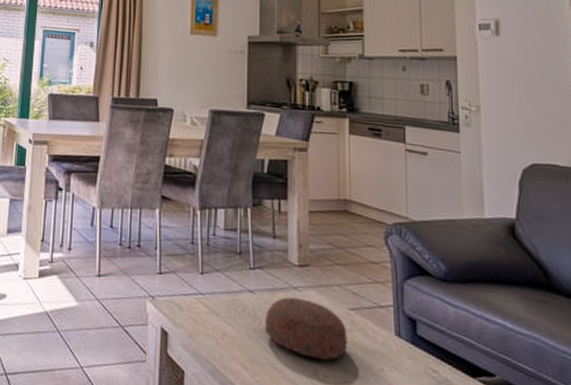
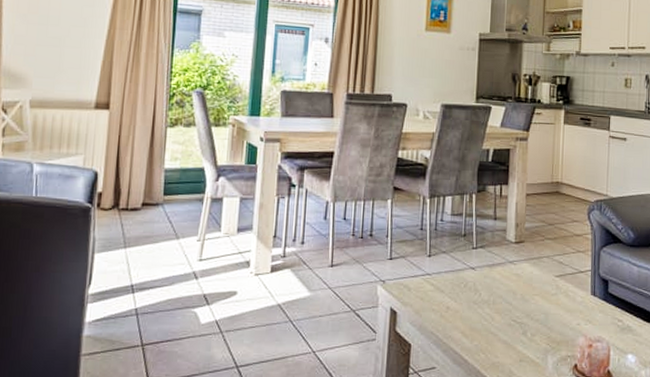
decorative bowl: present [265,297,347,362] -> none [484,271,553,322]

